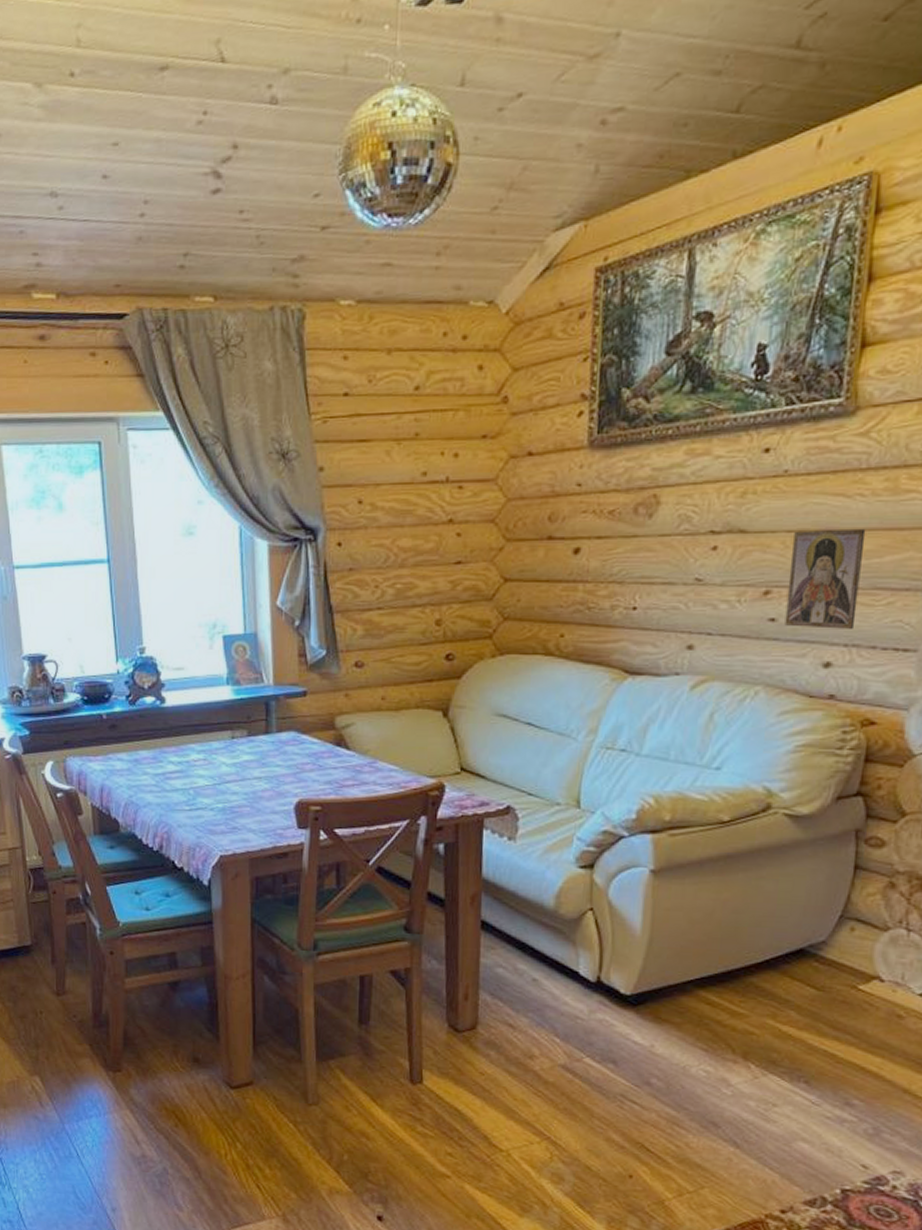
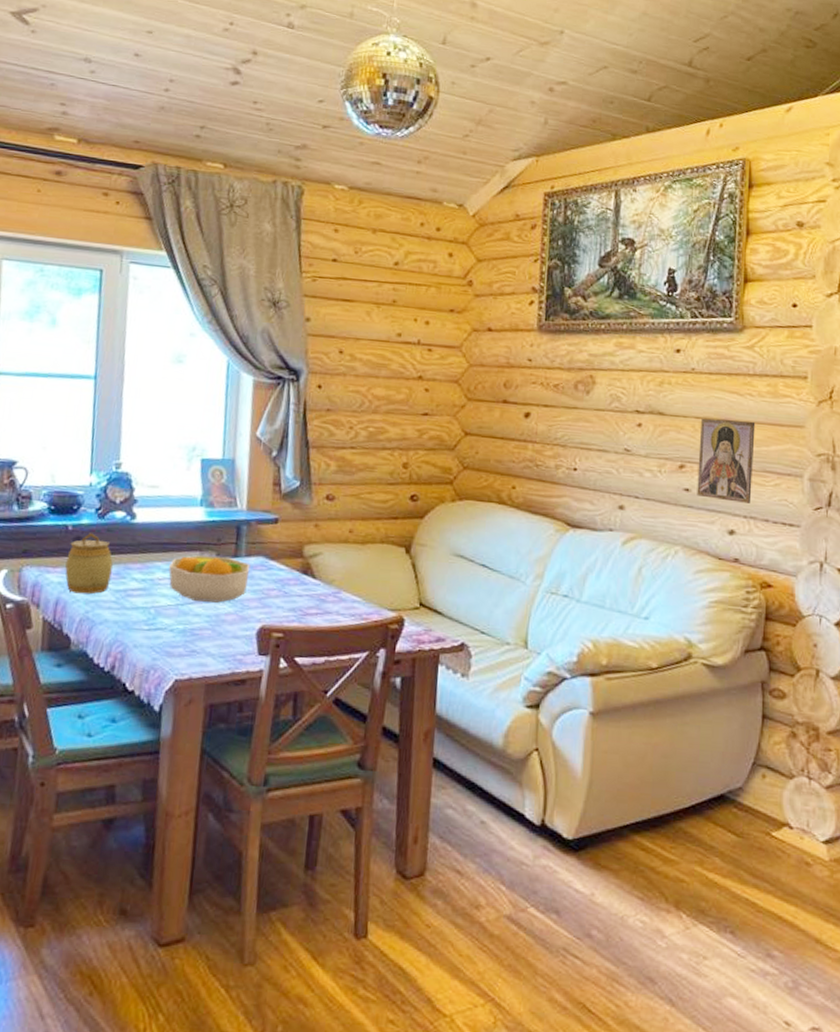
jar: none [105,720,149,780] -> present [65,533,113,595]
fruit bowl: none [203,734,283,780] -> present [168,555,251,603]

